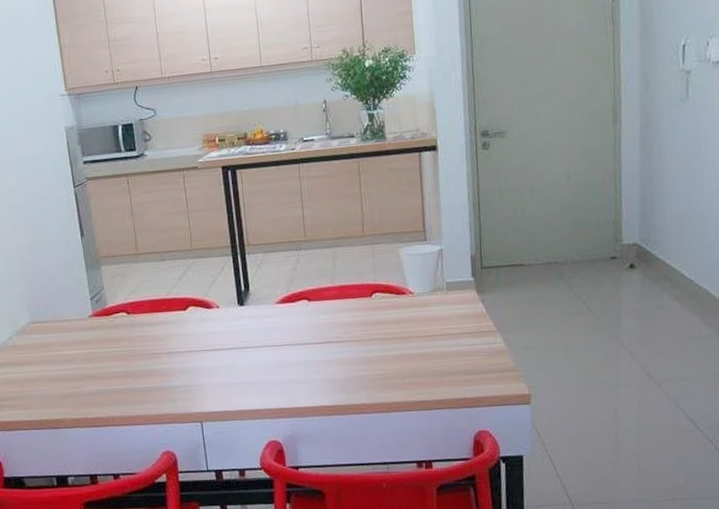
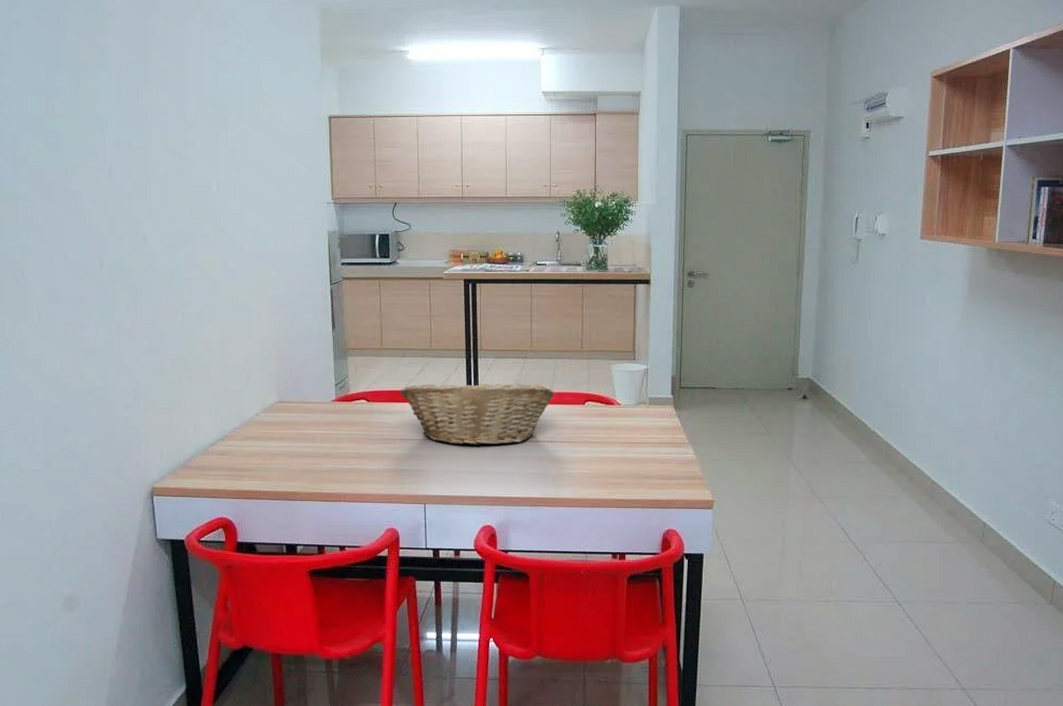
fruit basket: none [162,277,336,354] -> present [400,378,554,446]

